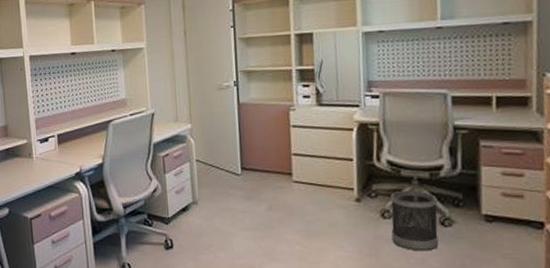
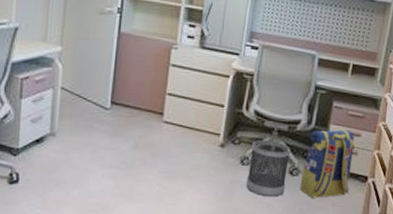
backpack: none [456,171,522,250] -> present [299,130,356,198]

